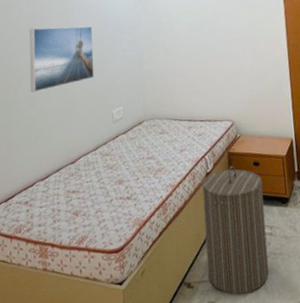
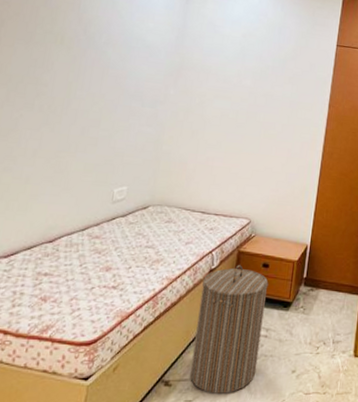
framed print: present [29,26,94,93] -> none [10,76,107,154]

